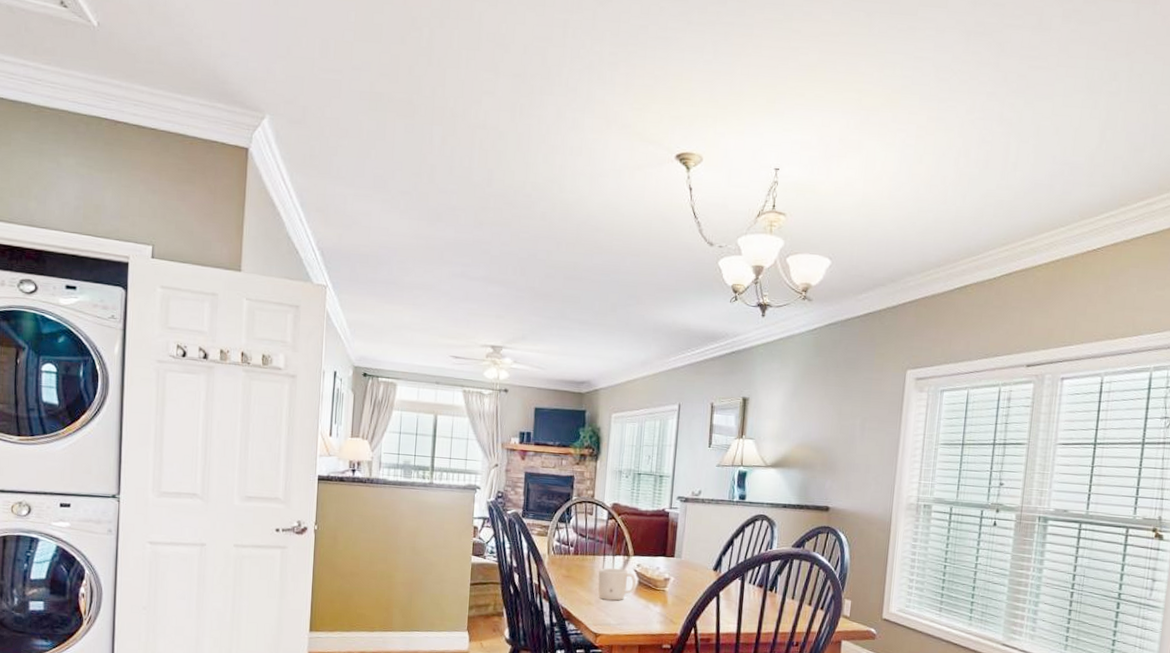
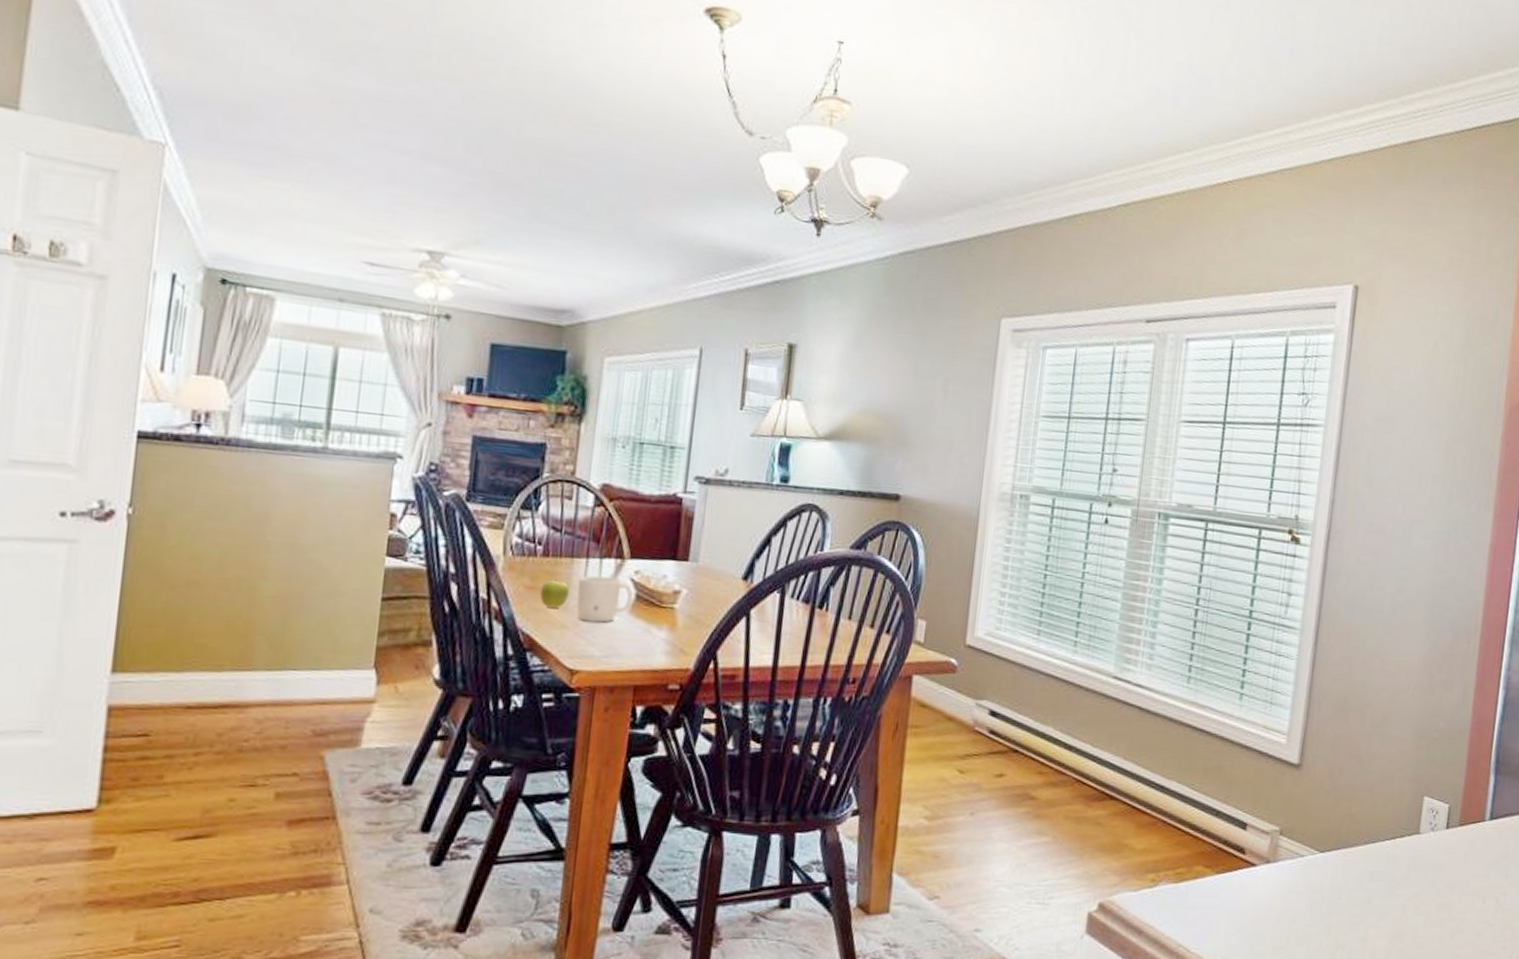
fruit: none [573,570,593,591] -> present [540,579,570,609]

